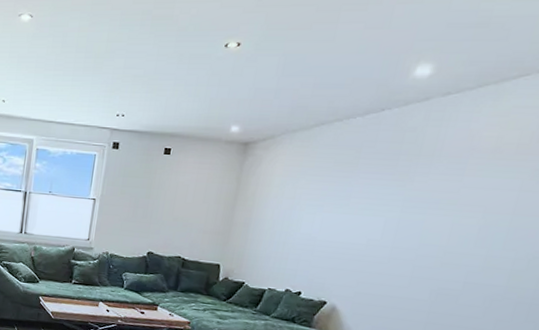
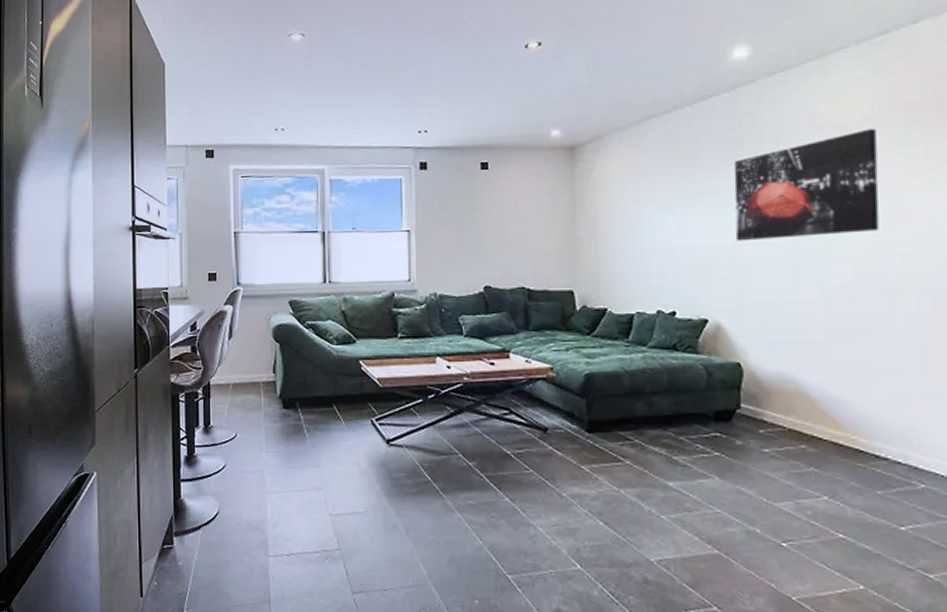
wall art: none [370,155,529,247] -> present [734,128,879,242]

